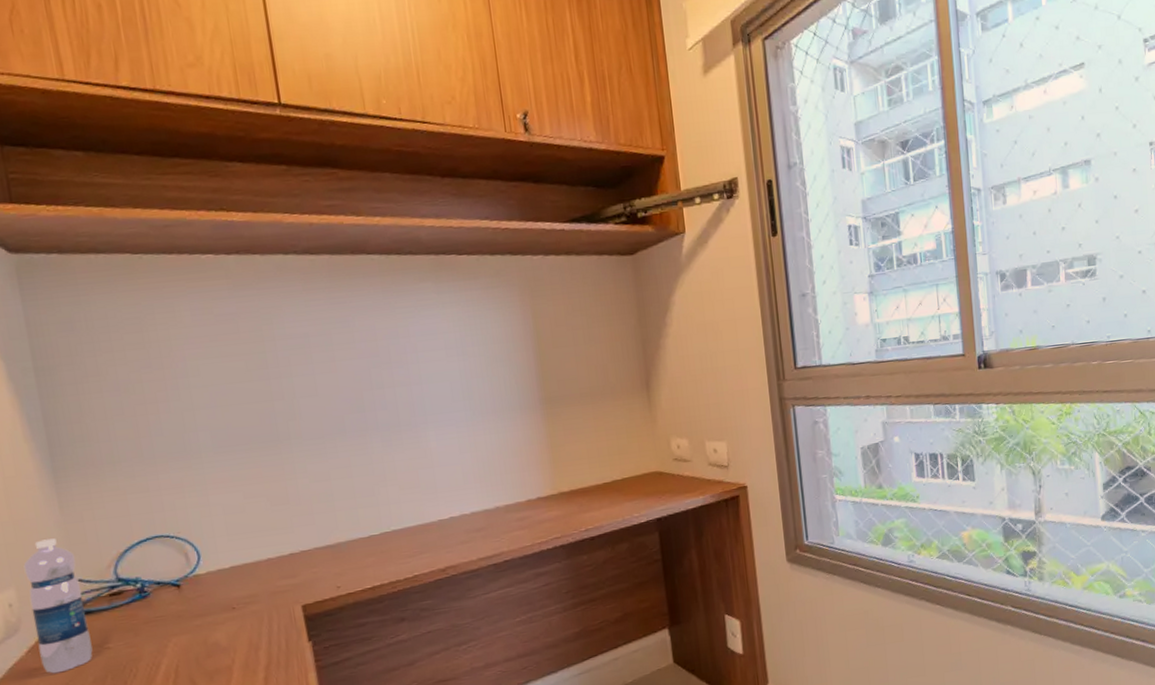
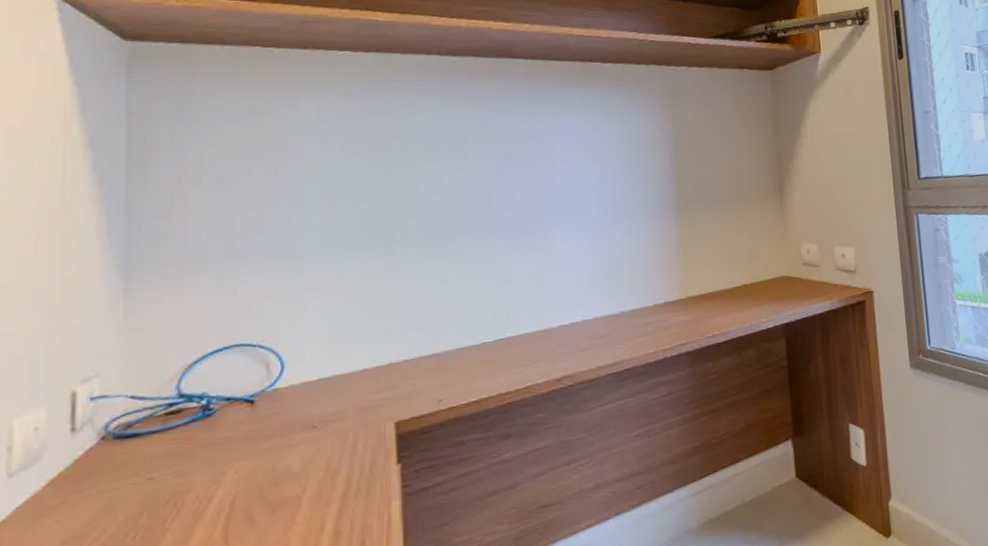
water bottle: present [23,538,93,674] -> none [61,348,132,513]

